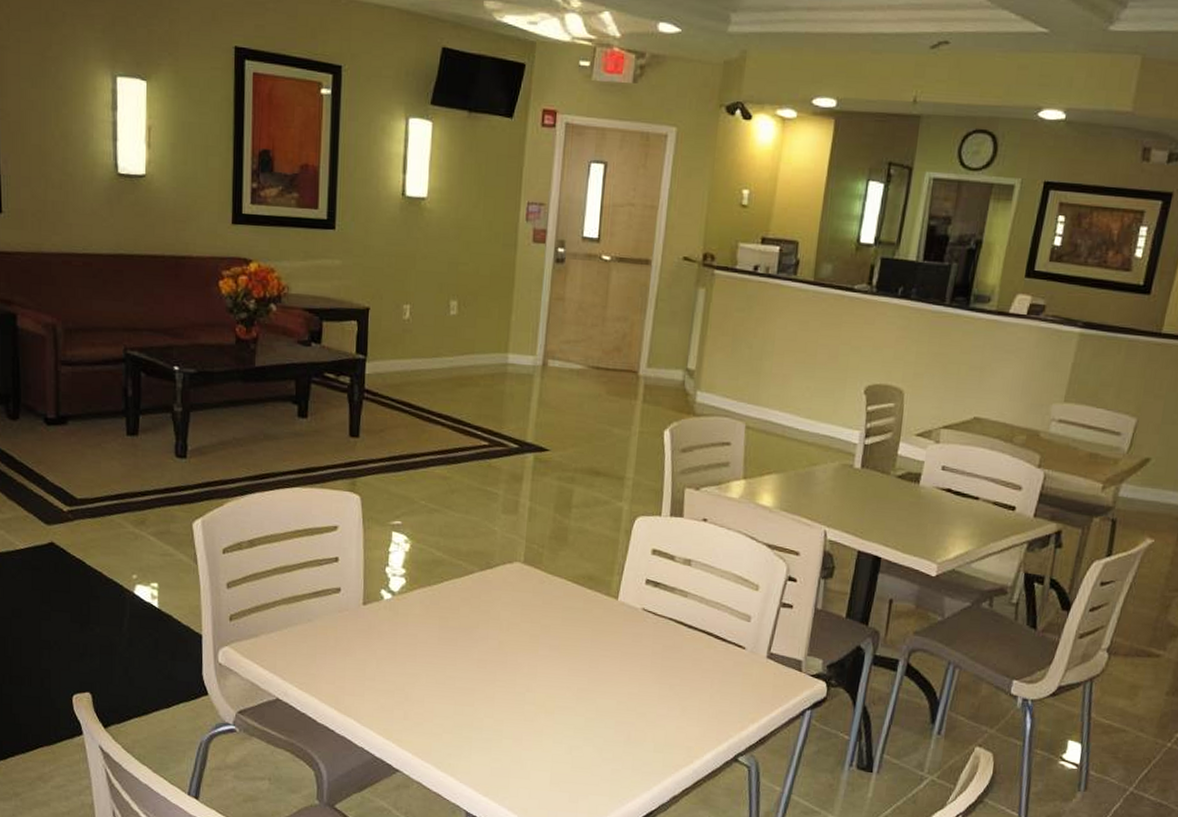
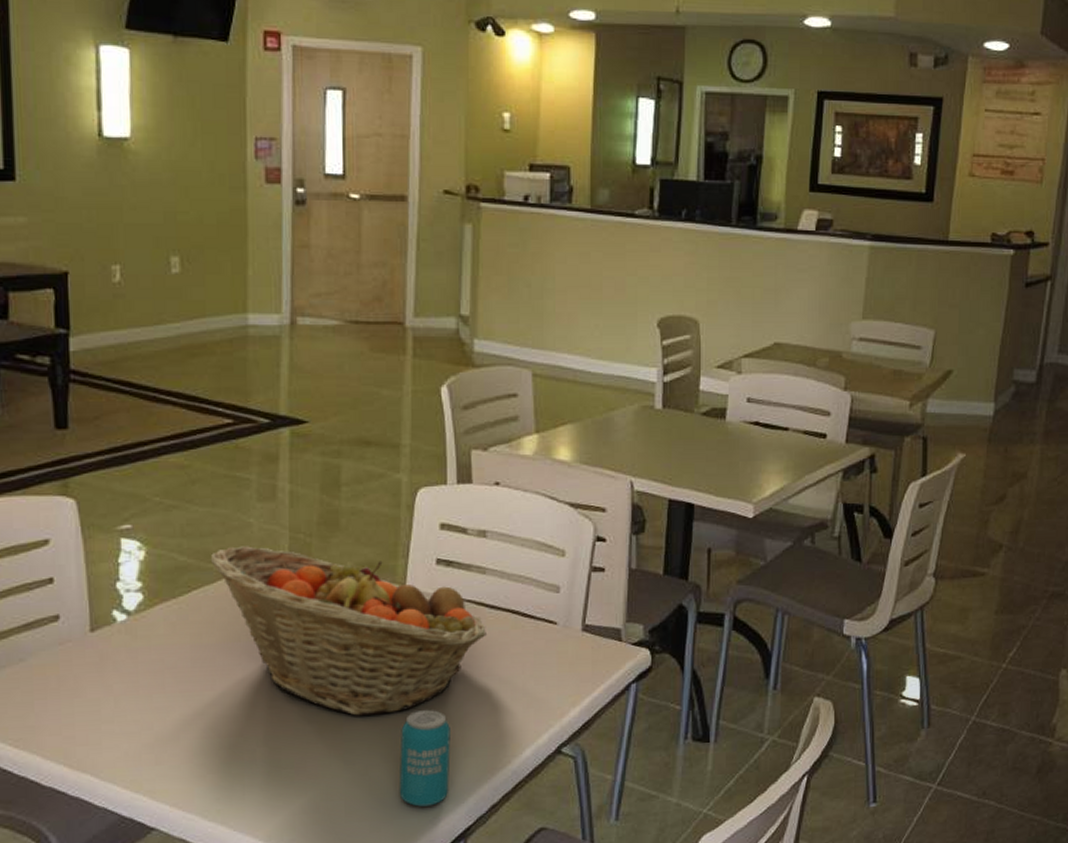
fruit basket: none [460,548,683,706] -> present [210,546,486,716]
beverage can: none [596,706,644,789] -> present [399,709,451,807]

